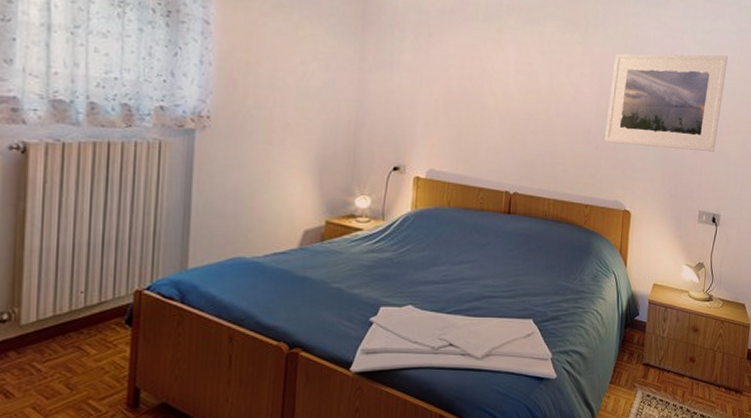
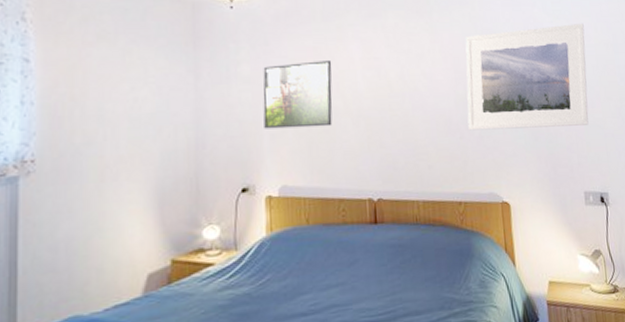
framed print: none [419,57,488,122] -> present [263,59,332,129]

